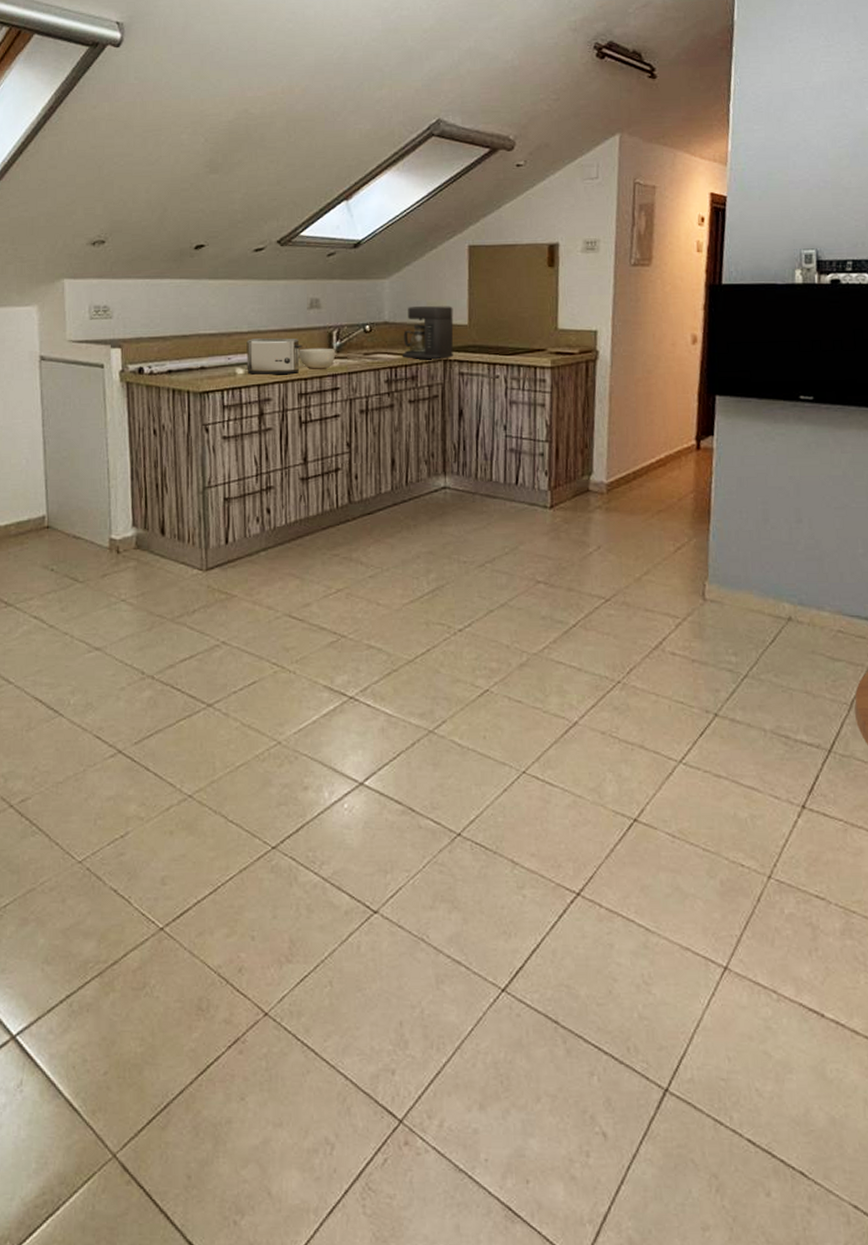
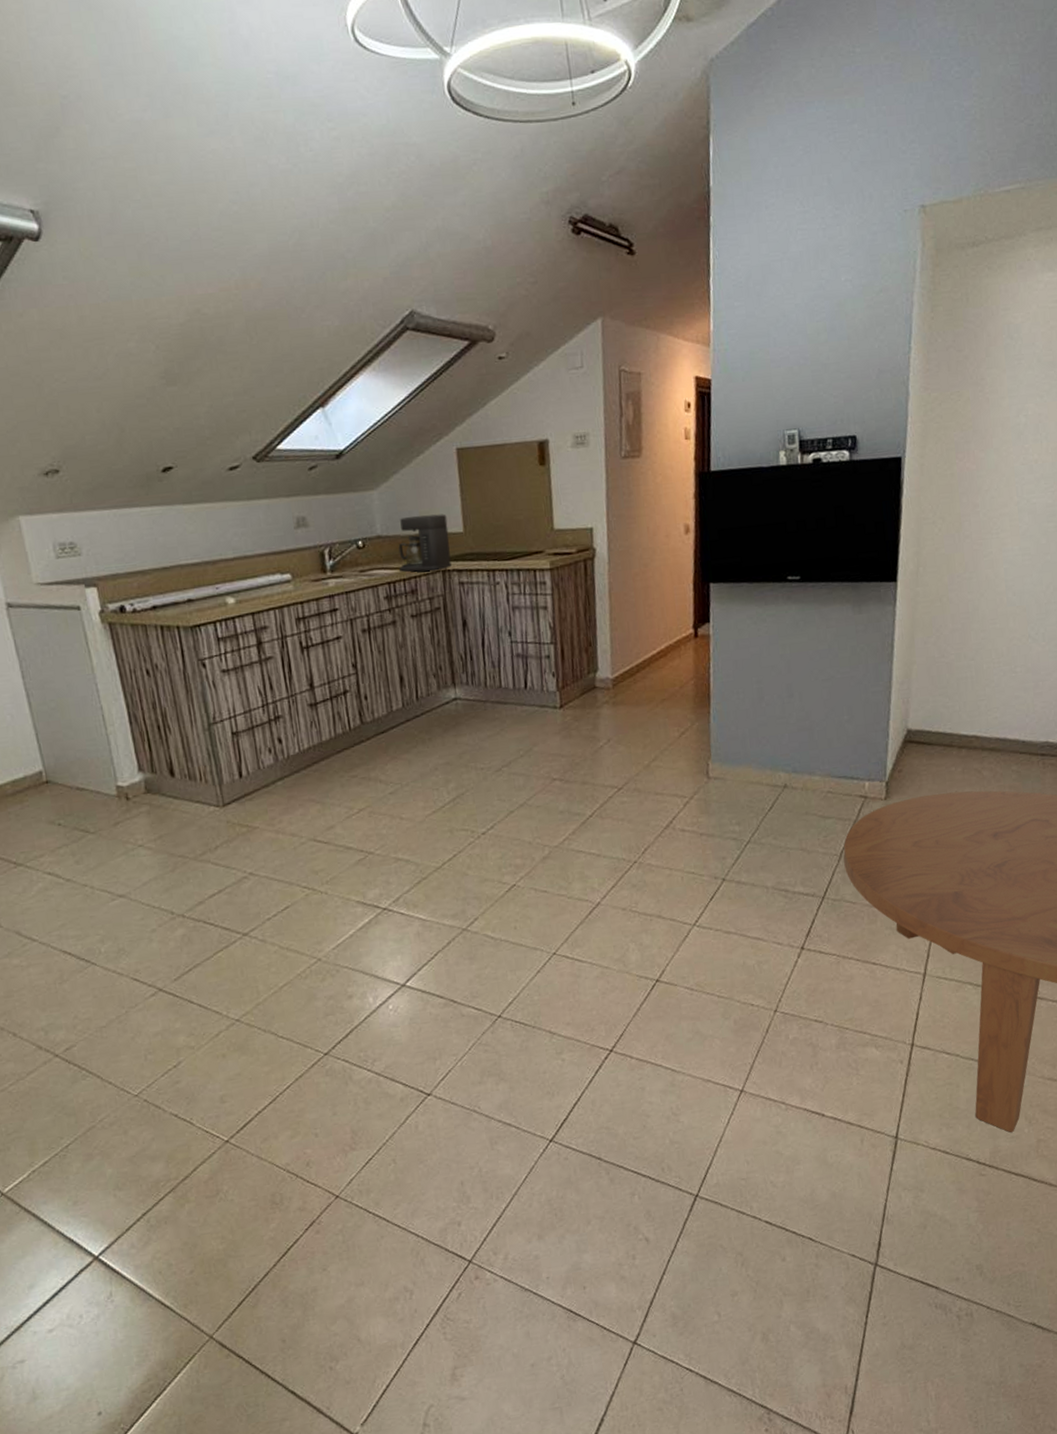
toaster: present [247,338,302,376] -> none [233,561,294,604]
bowl: present [299,348,336,370] -> none [290,568,330,593]

